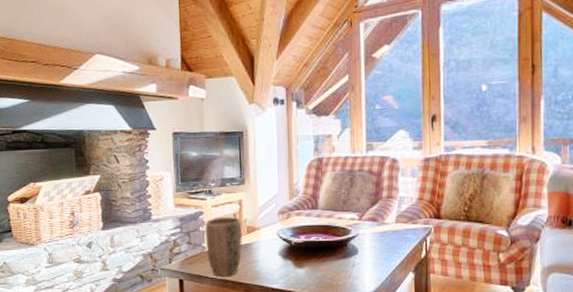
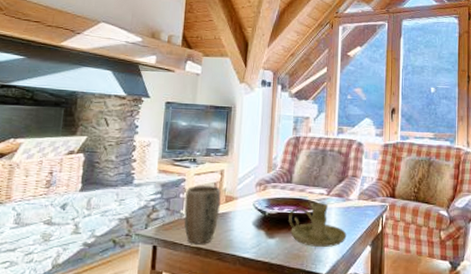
candle holder: none [317,228,385,276] -> present [289,202,347,248]

